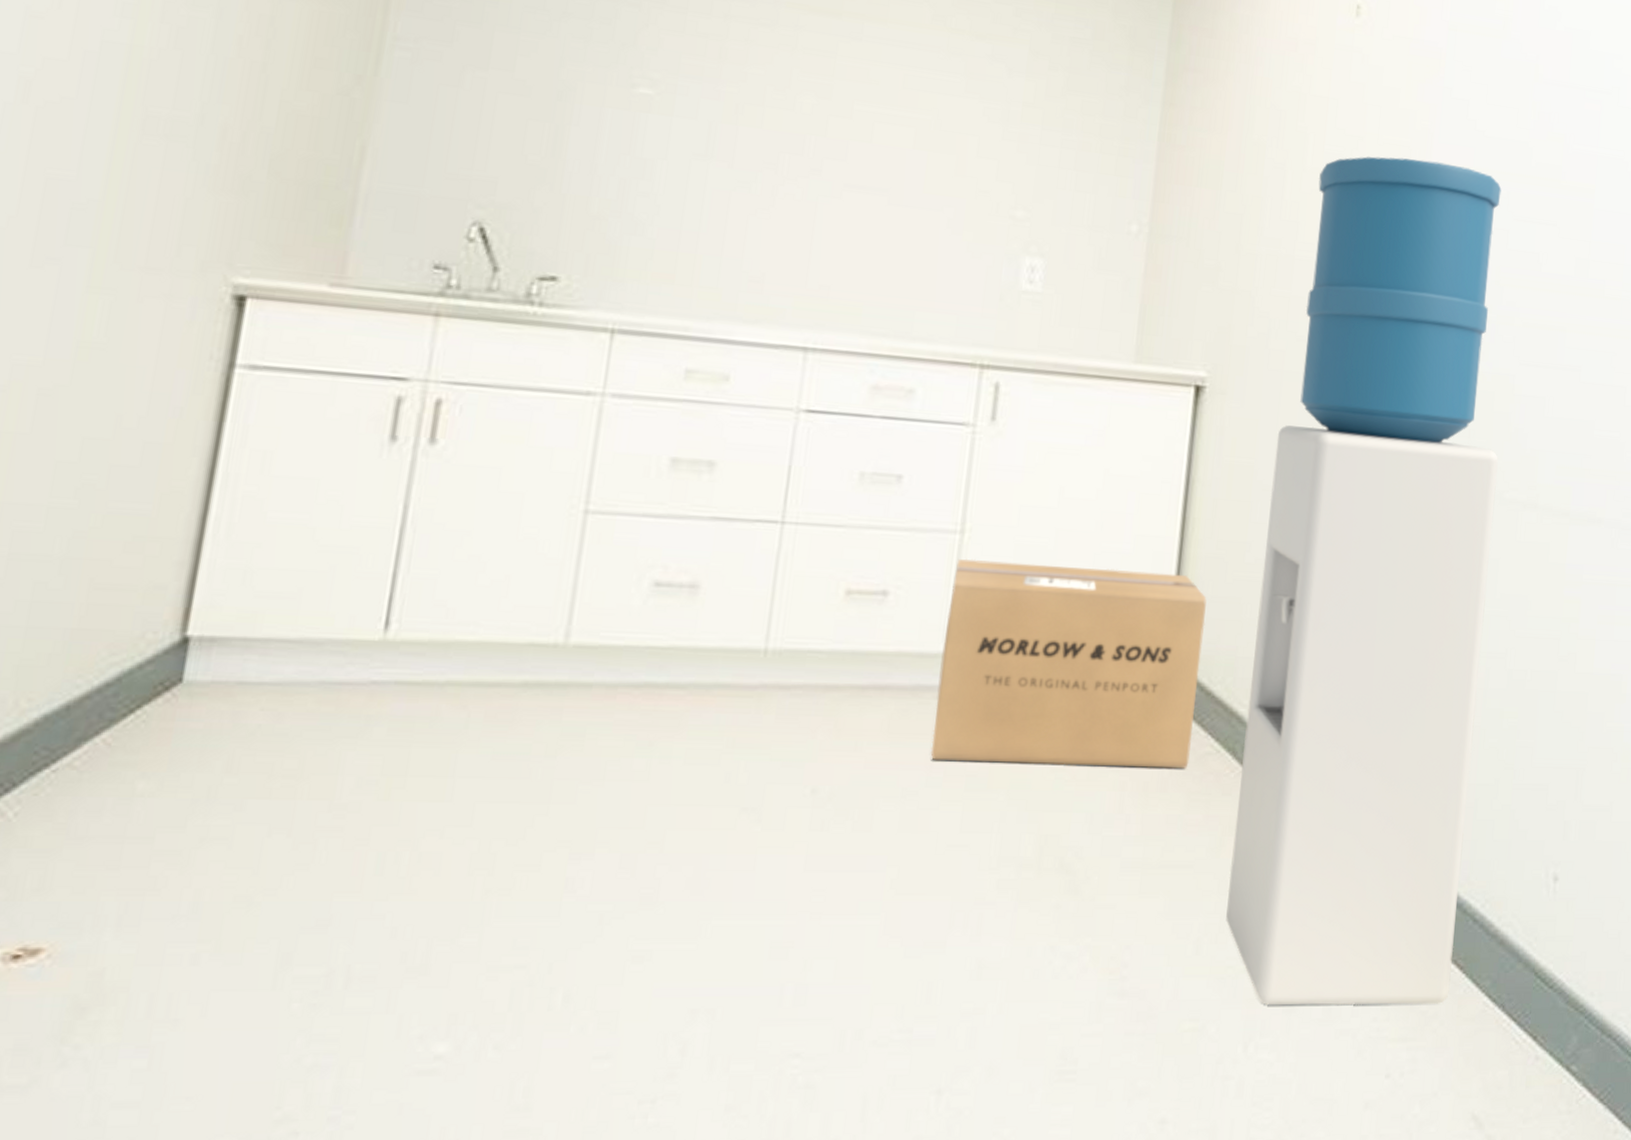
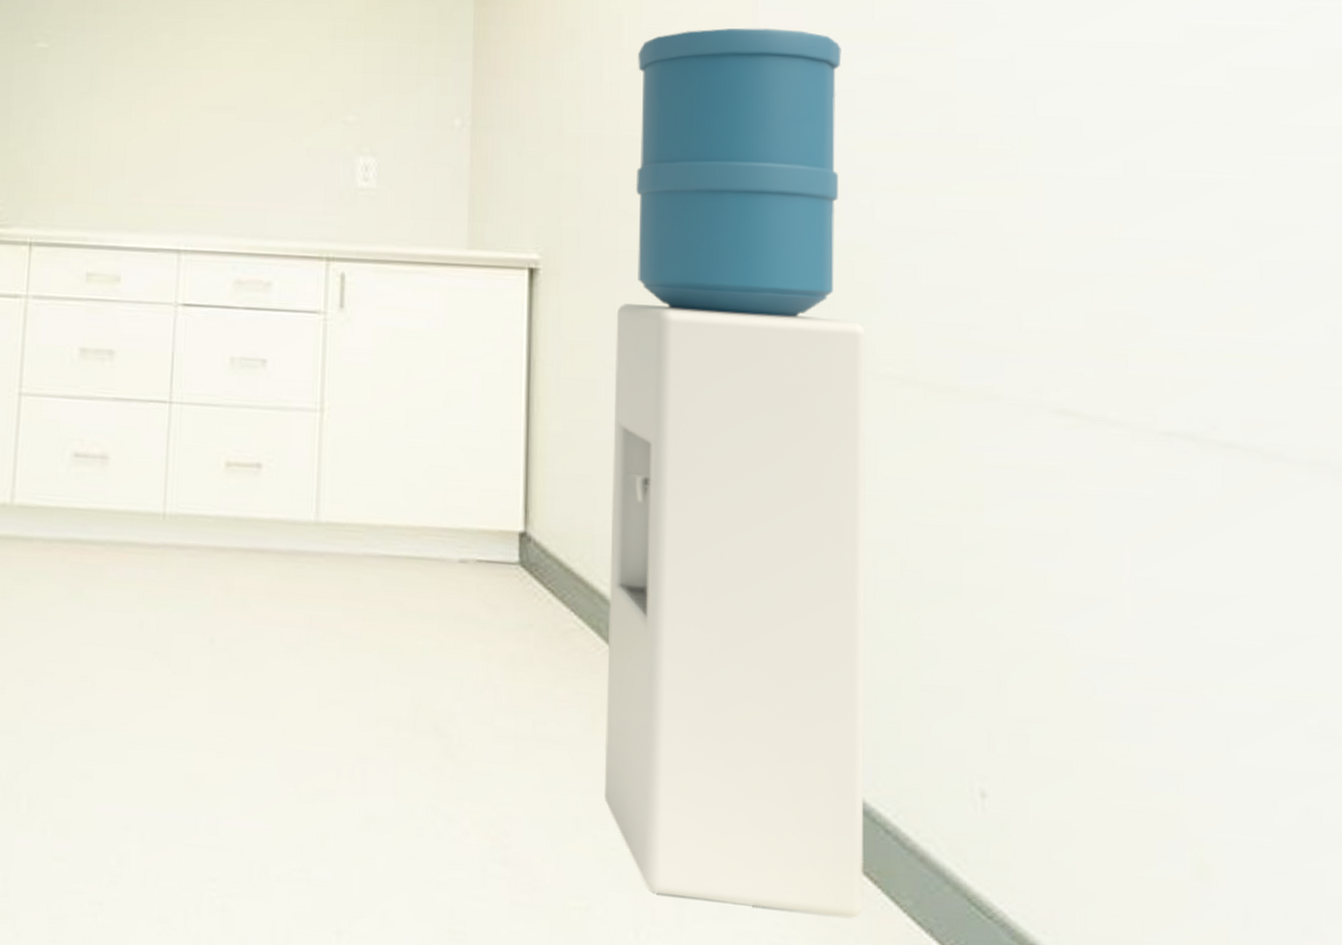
box: present [930,558,1207,769] -> none [308,435,558,644]

